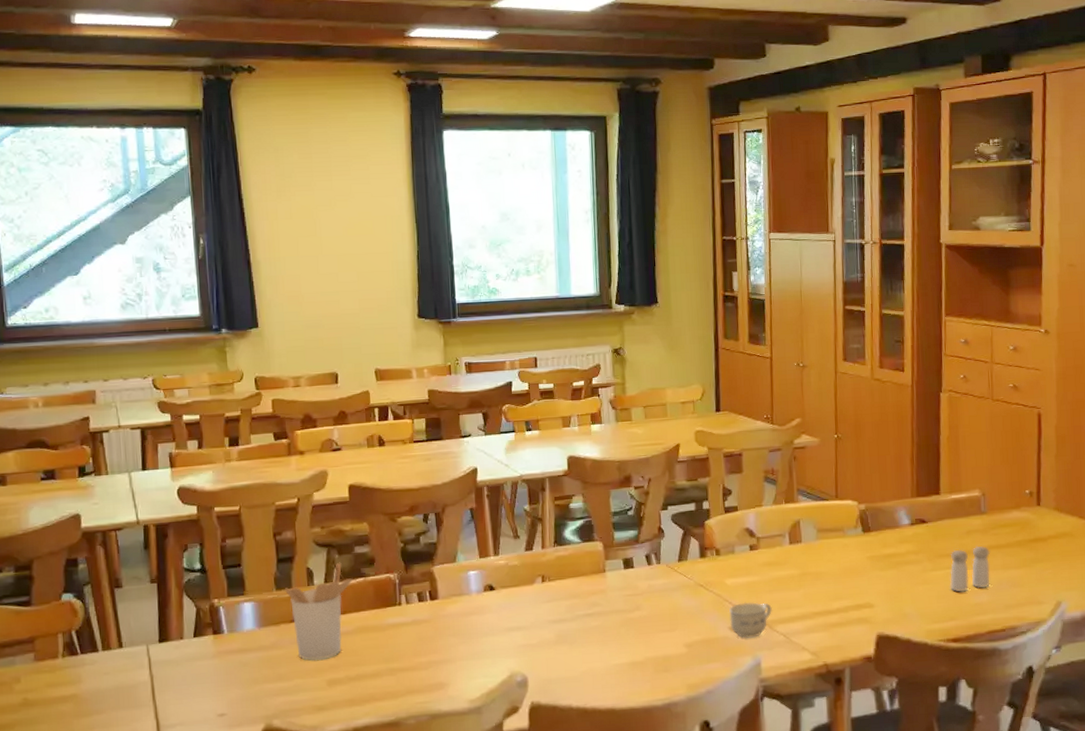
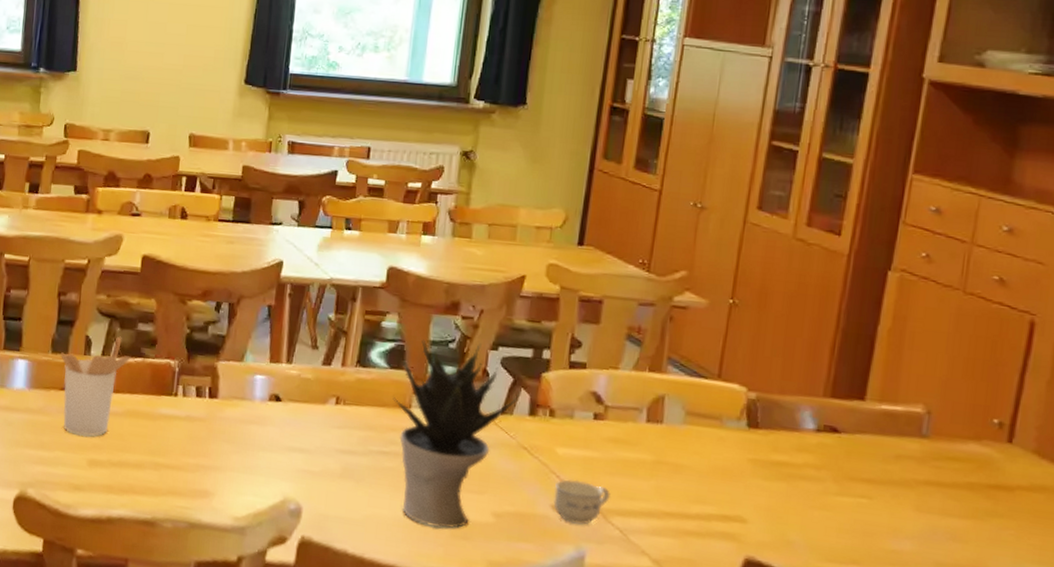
potted plant: none [589,506,691,668] -> present [393,339,521,528]
salt and pepper shaker: present [949,546,991,593] -> none [858,475,926,534]

